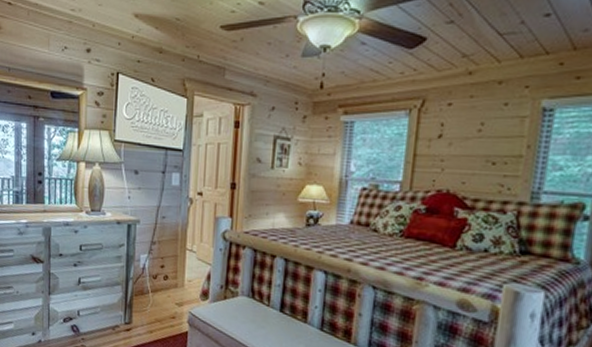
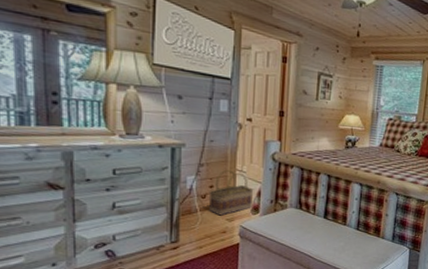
basket: none [160,248,204,299] -> present [209,169,254,216]

